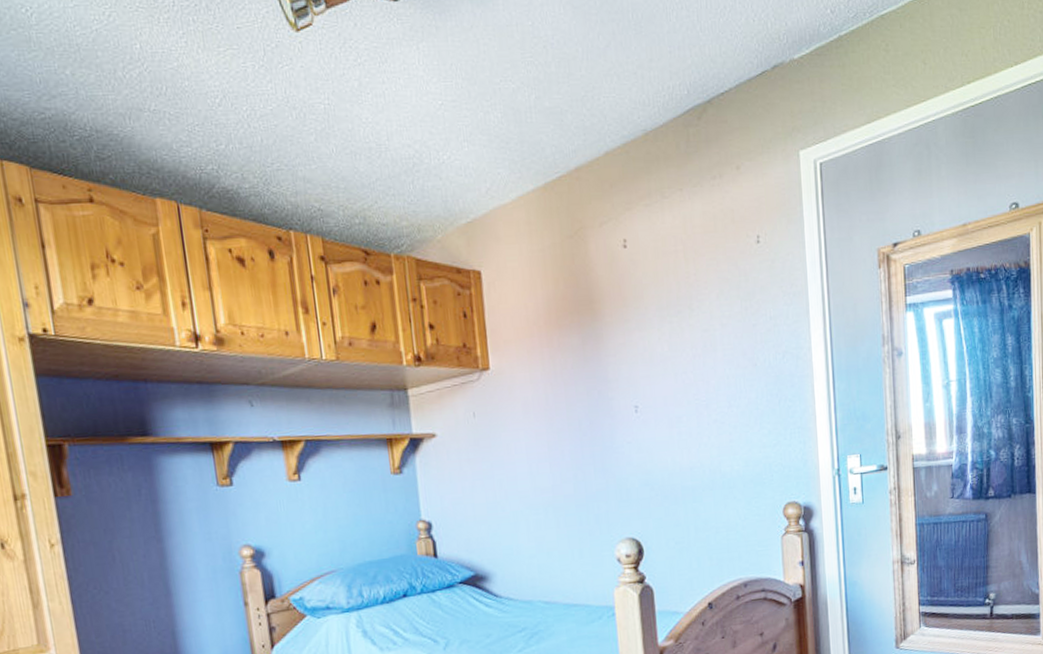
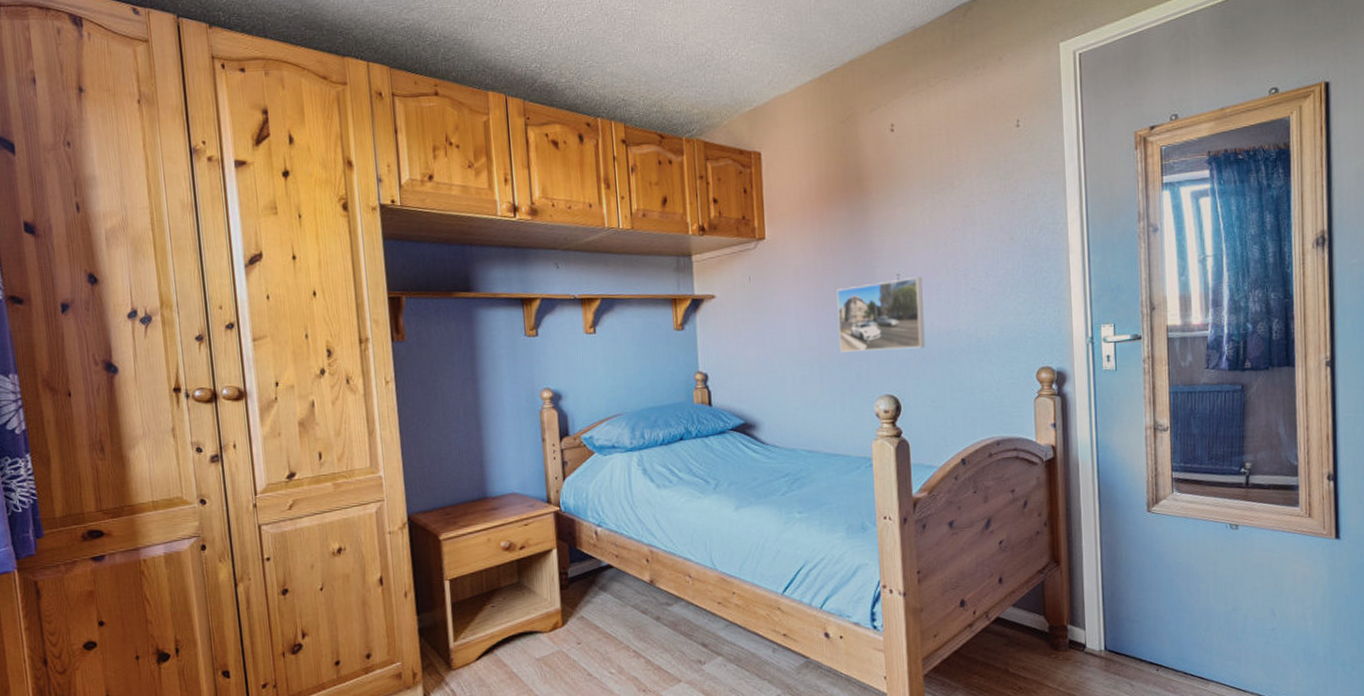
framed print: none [570,409,667,493] -> present [836,277,925,352]

